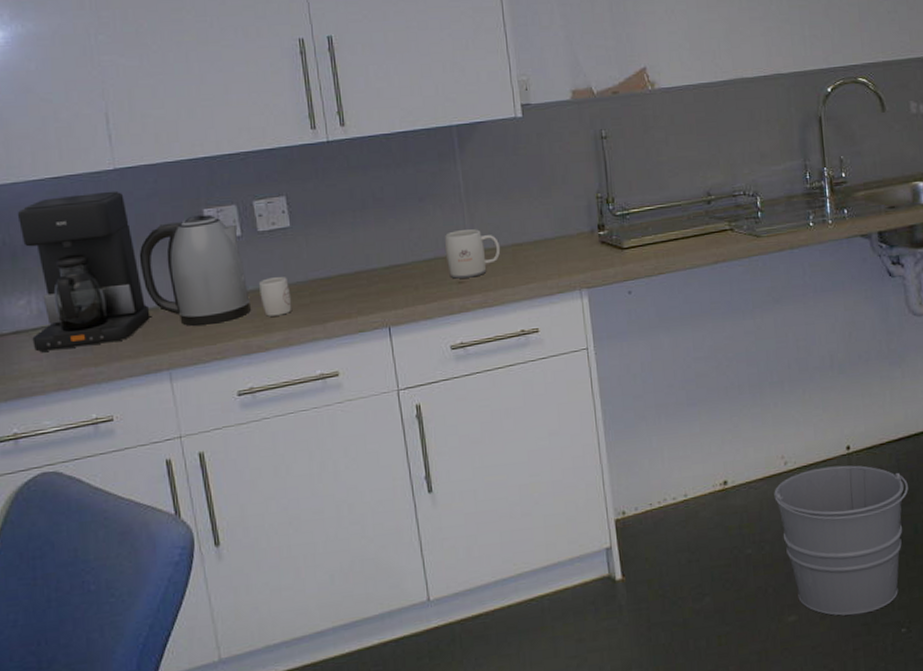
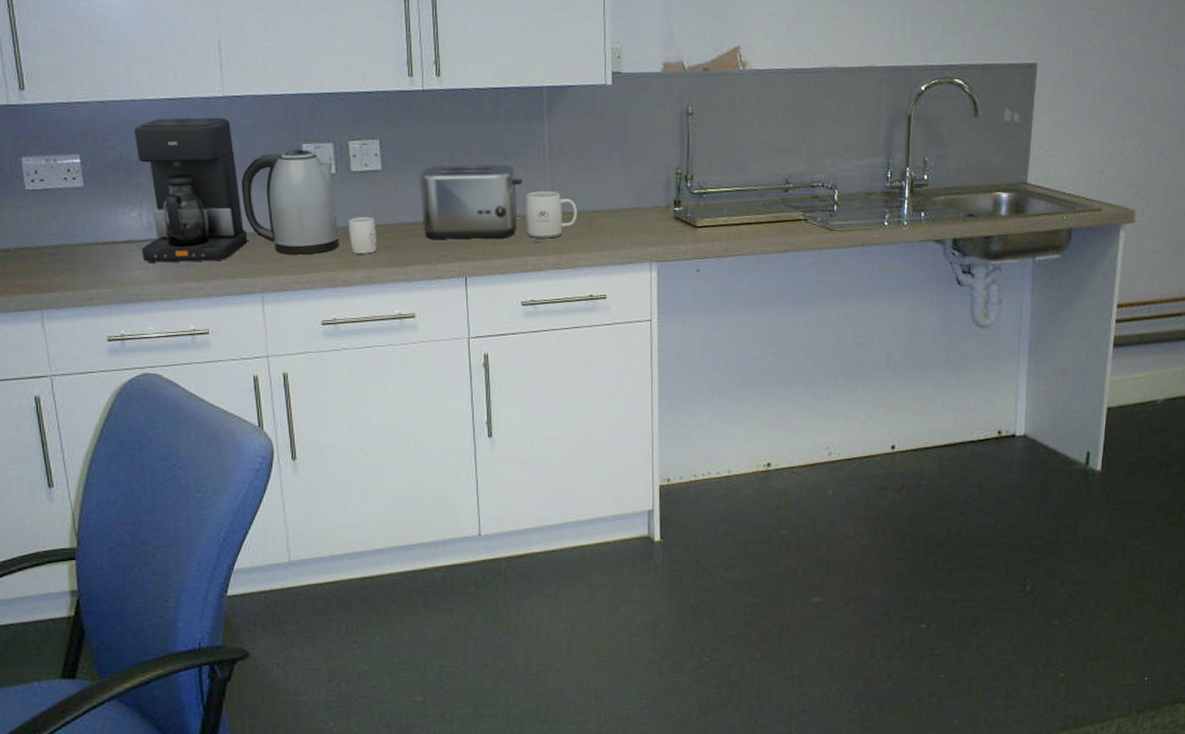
toaster: none [331,207,440,293] -> present [419,164,522,240]
bucket: present [774,465,908,616] -> none [814,462,947,605]

